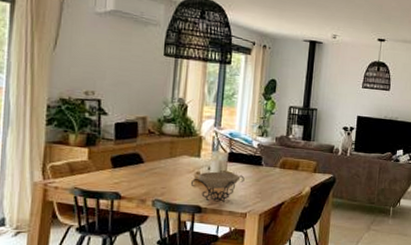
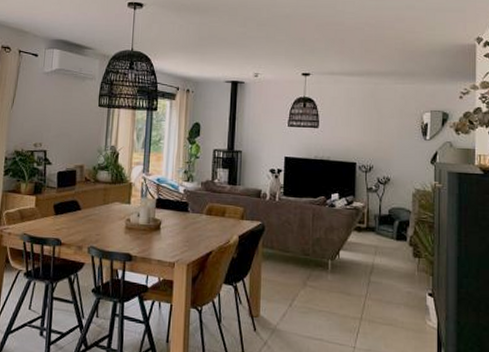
decorative bowl: present [190,171,245,202] -> none [121,218,172,250]

